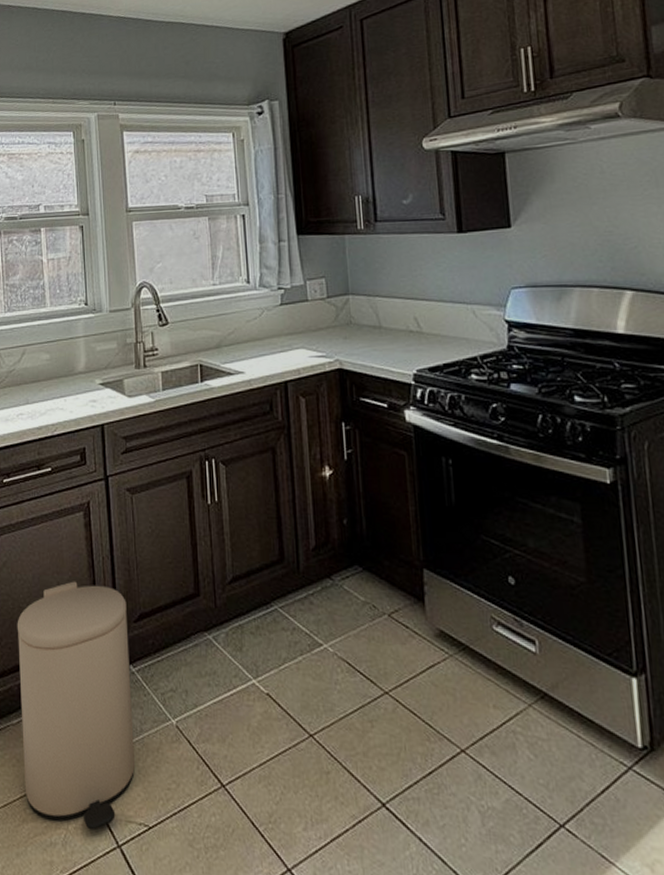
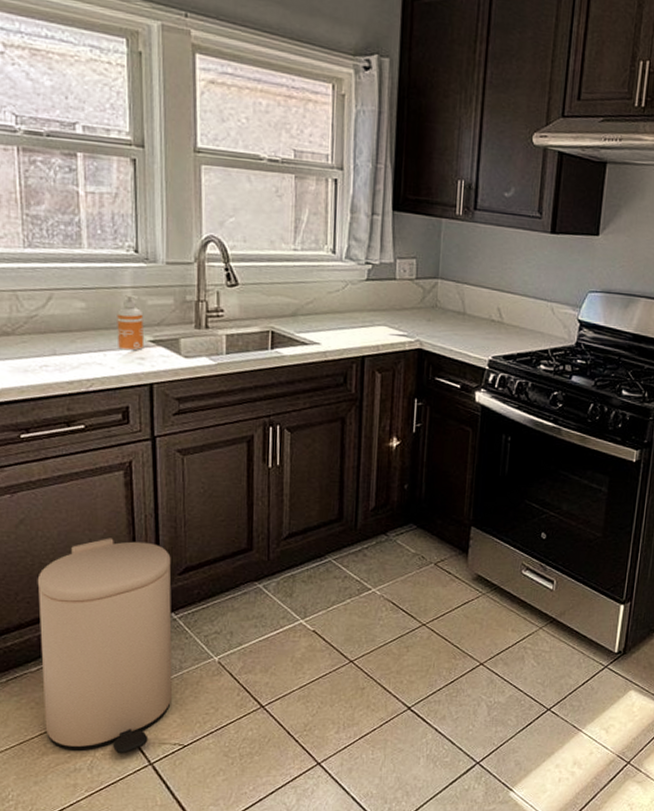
soap dispenser: none [73,343,96,395] -> present [117,294,145,351]

